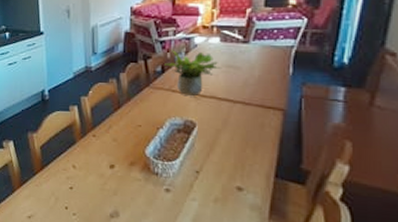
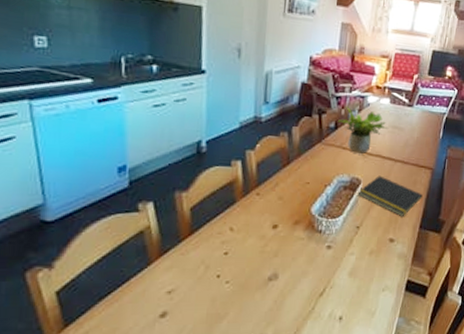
notepad: none [193,118,275,164] -> present [357,175,423,217]

